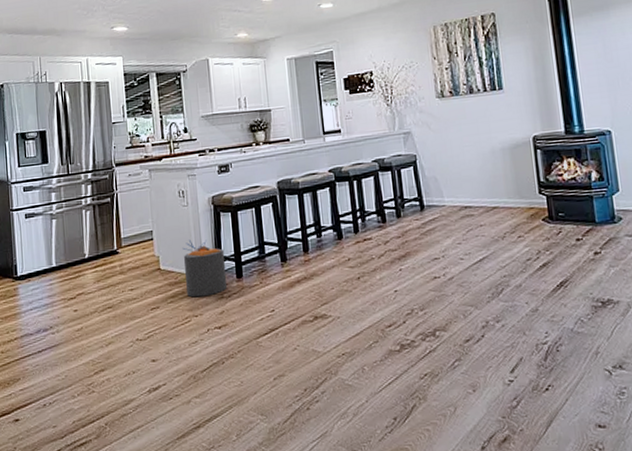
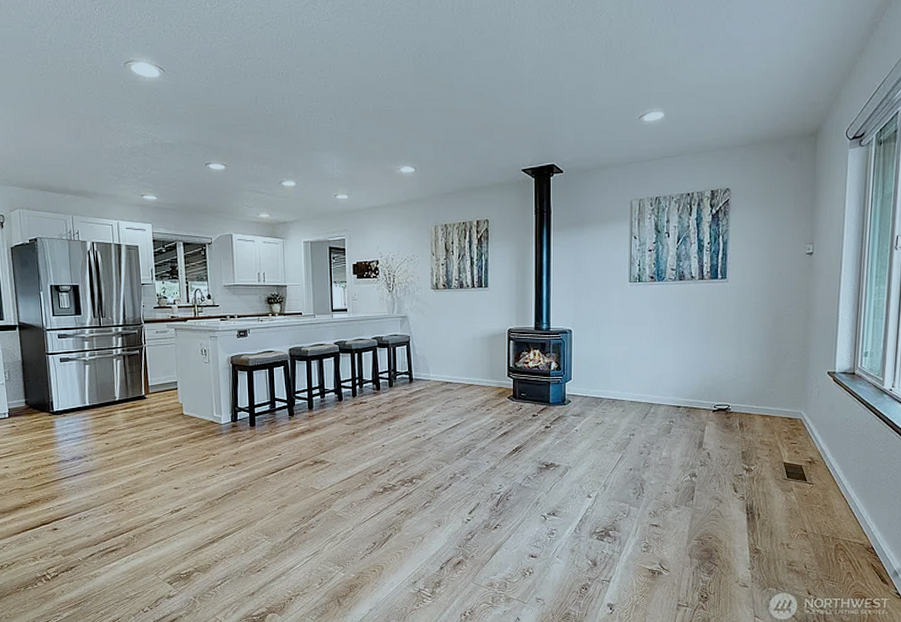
trash can: present [182,239,228,298] -> none [203,391,242,440]

